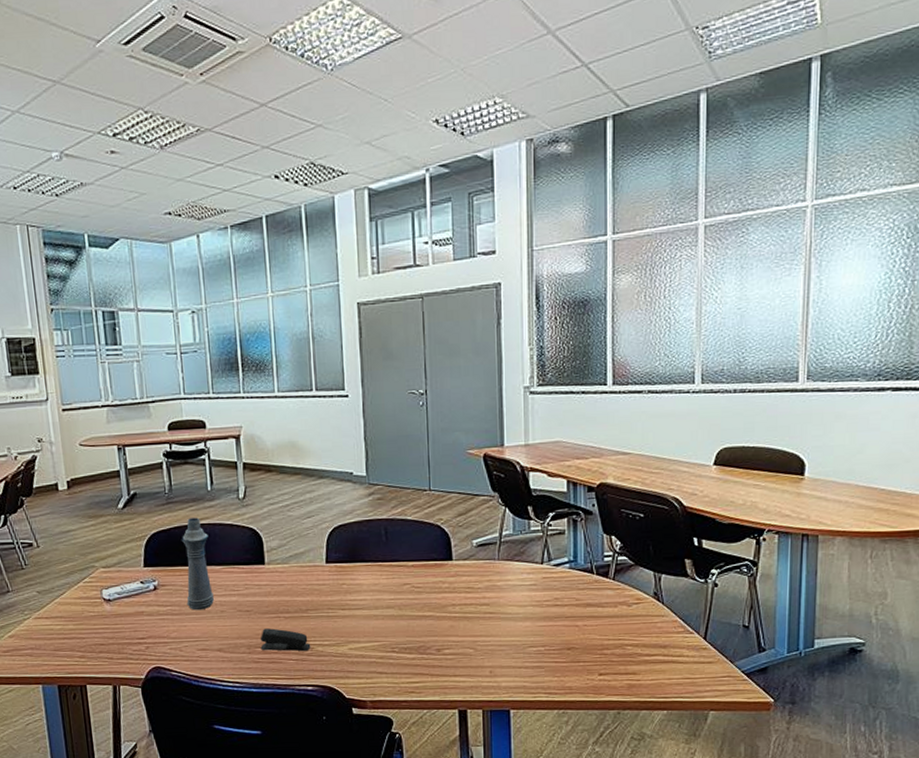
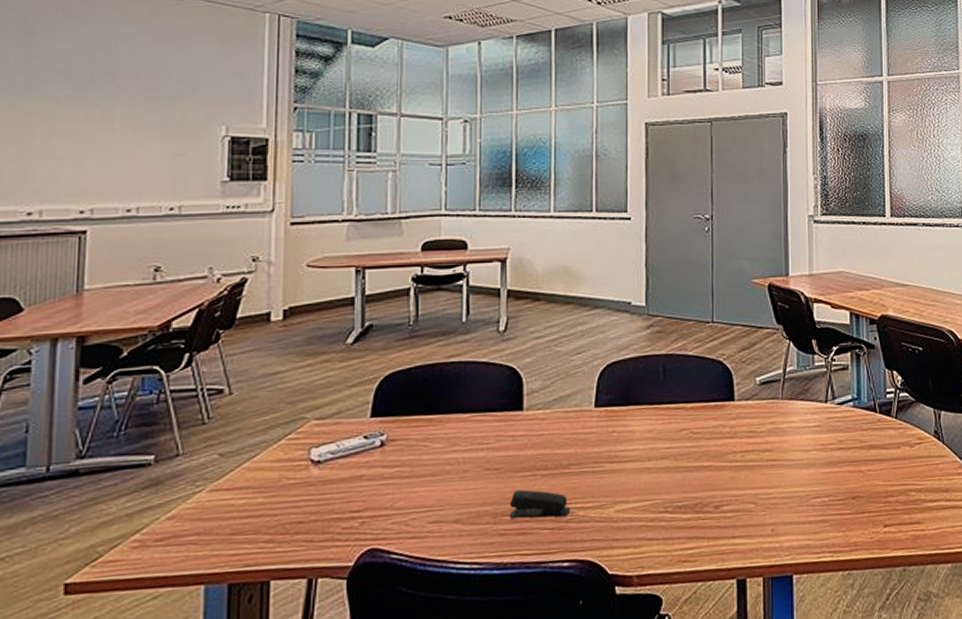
bottle: present [181,517,215,610] -> none [421,354,458,471]

